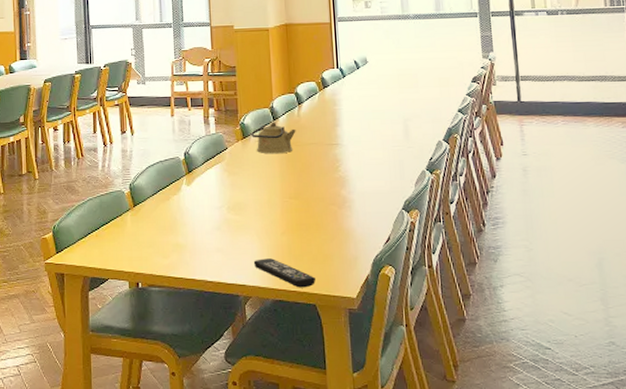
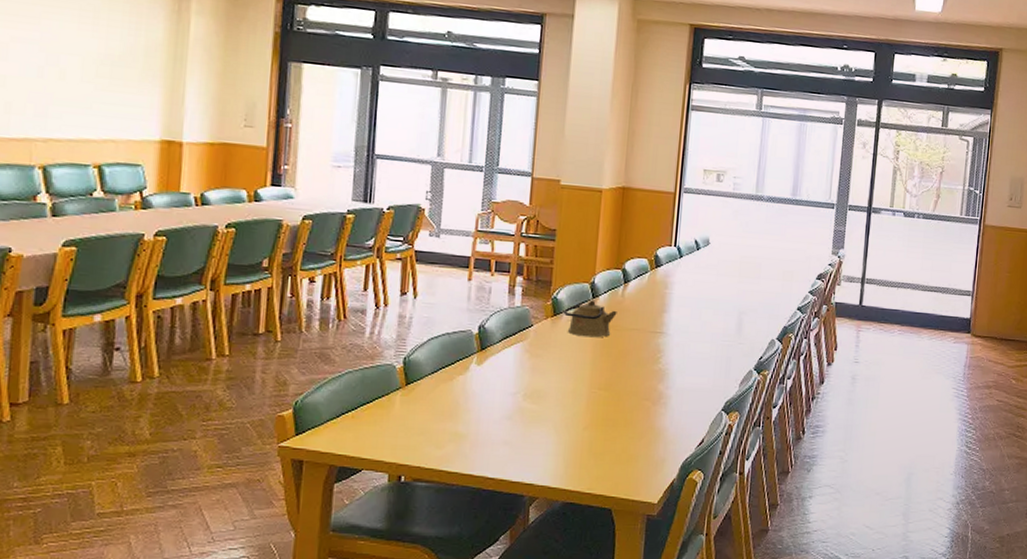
remote control: present [253,258,317,288] -> none [546,455,616,490]

